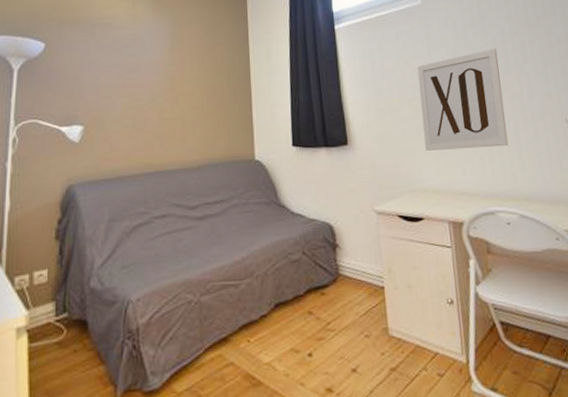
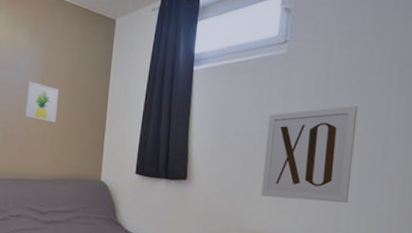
wall art: none [157,57,194,101] -> present [25,81,59,123]

